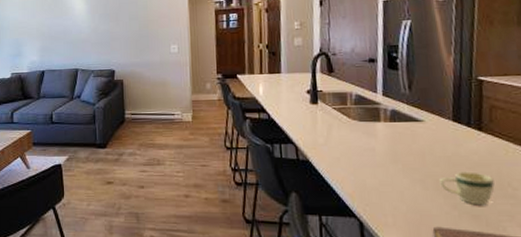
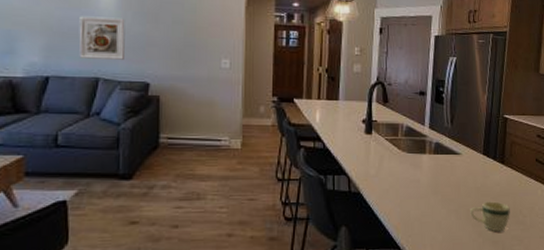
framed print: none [62,20,95,55] -> present [79,16,126,60]

